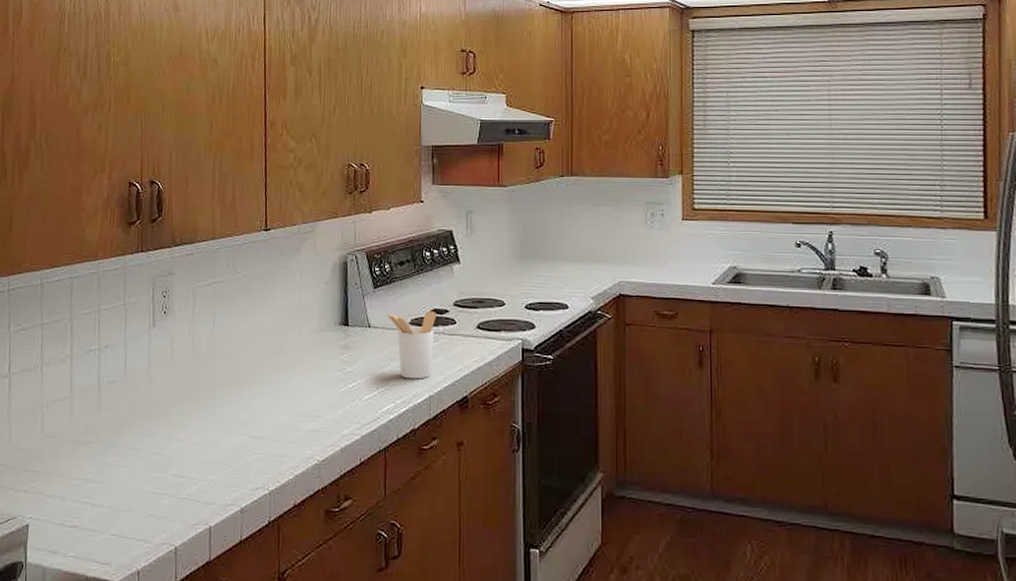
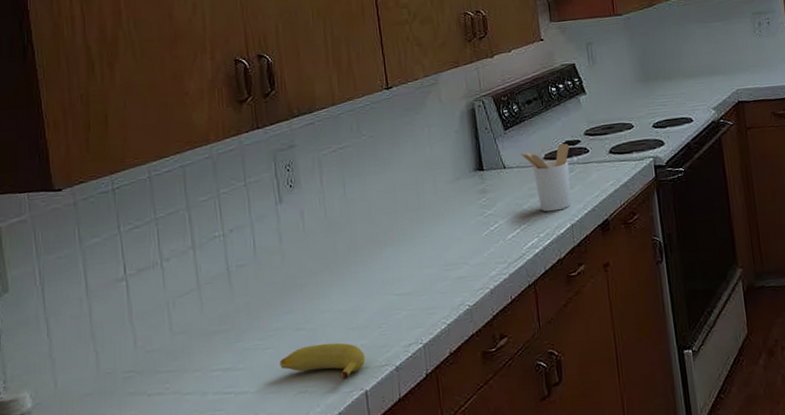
banana: none [134,471,214,511] -> present [279,342,366,380]

